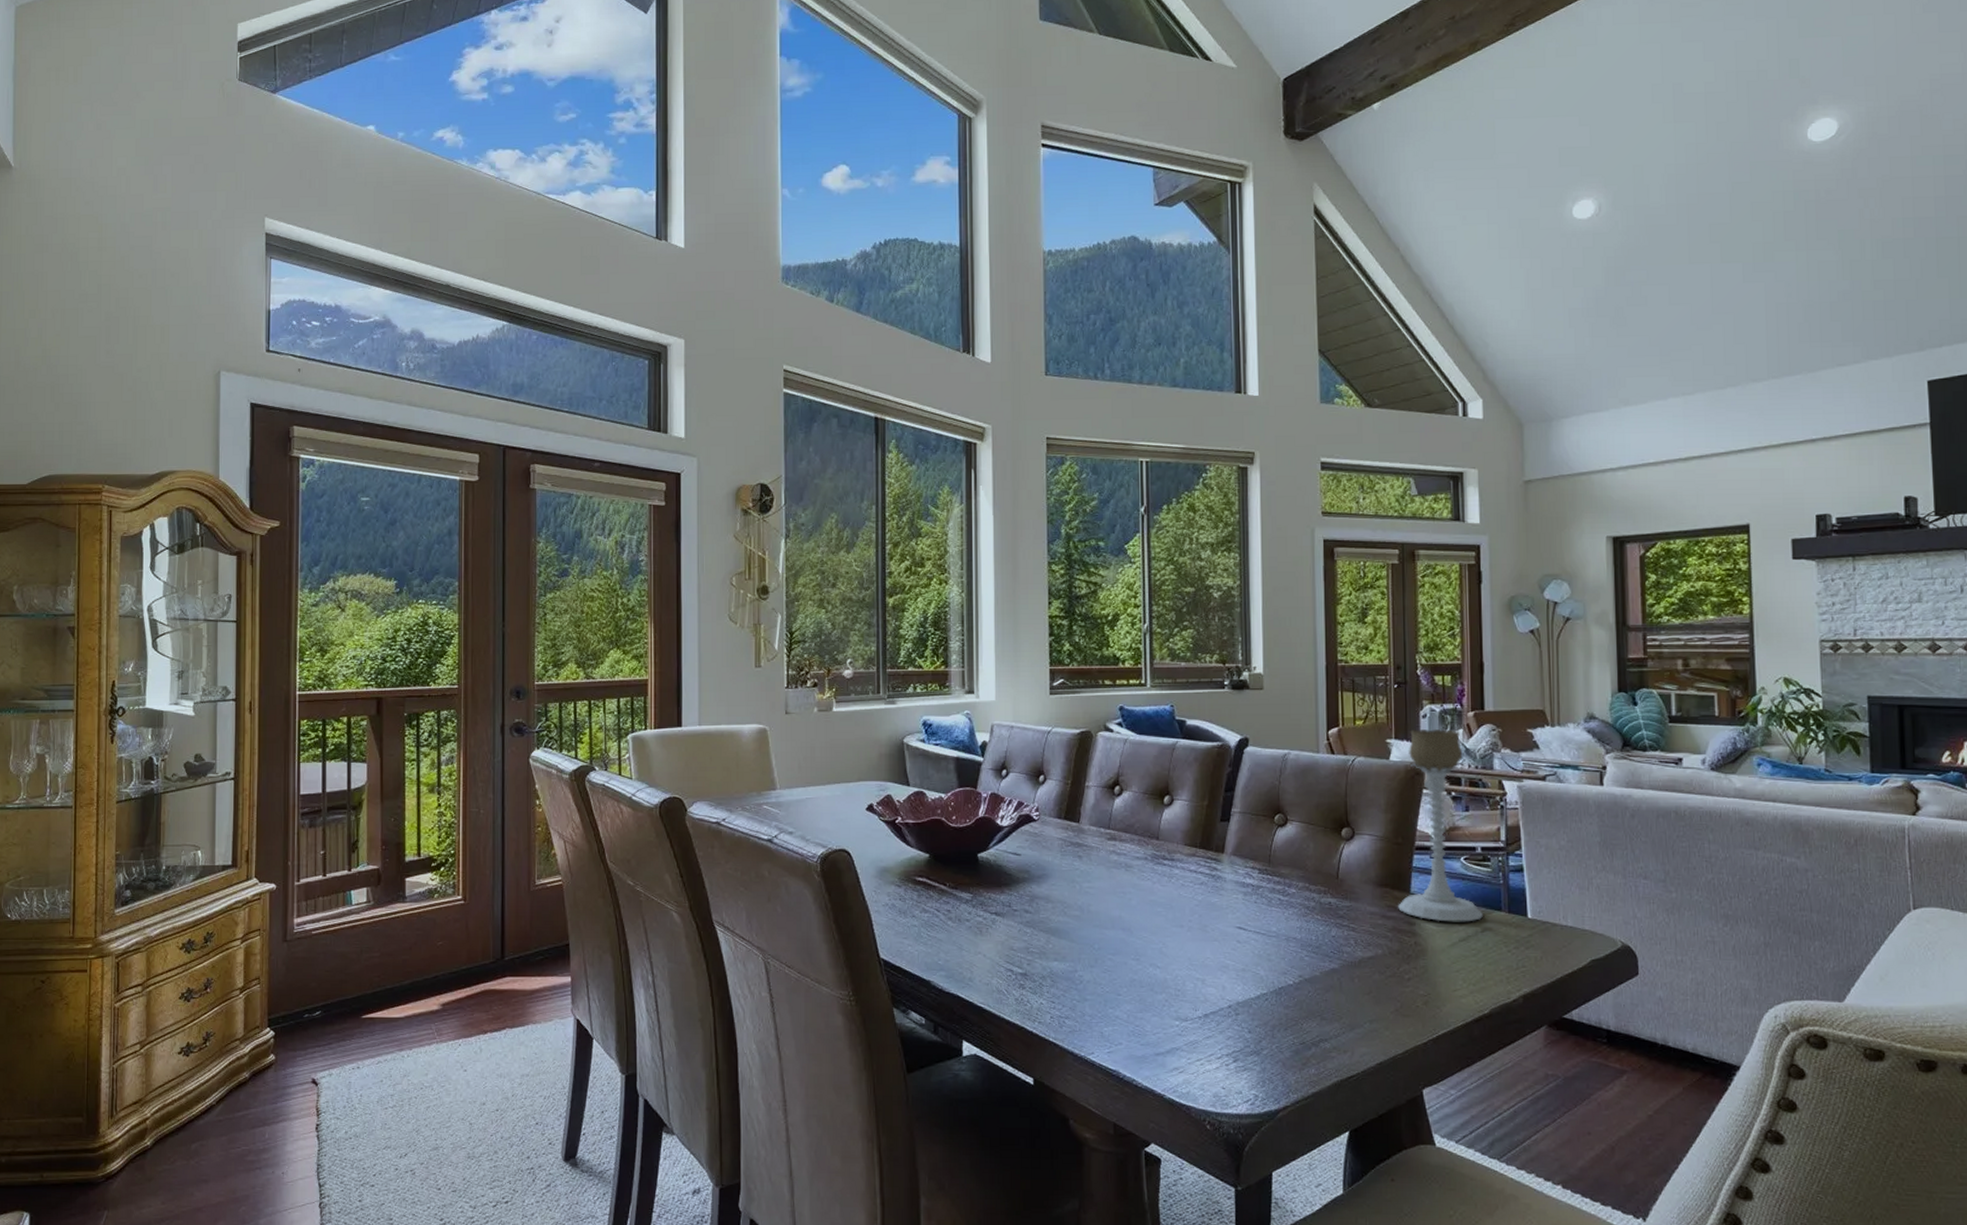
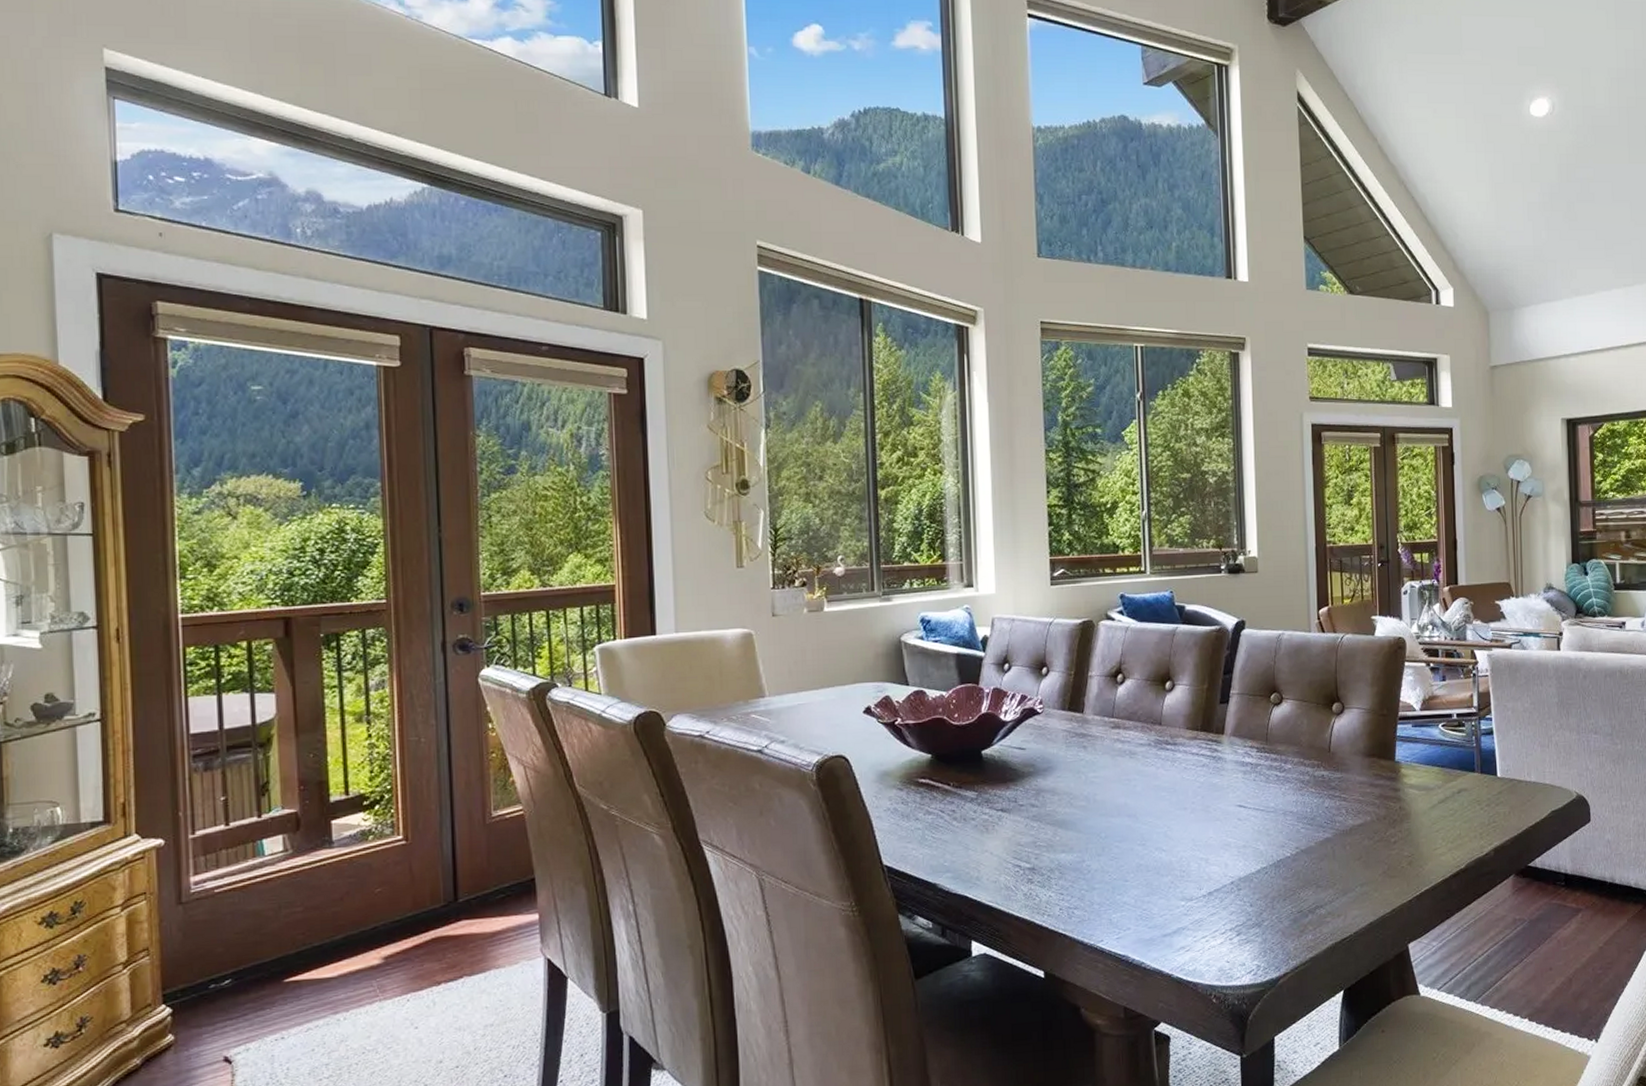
candle holder: present [1398,728,1483,922] -> none [1384,603,1459,787]

